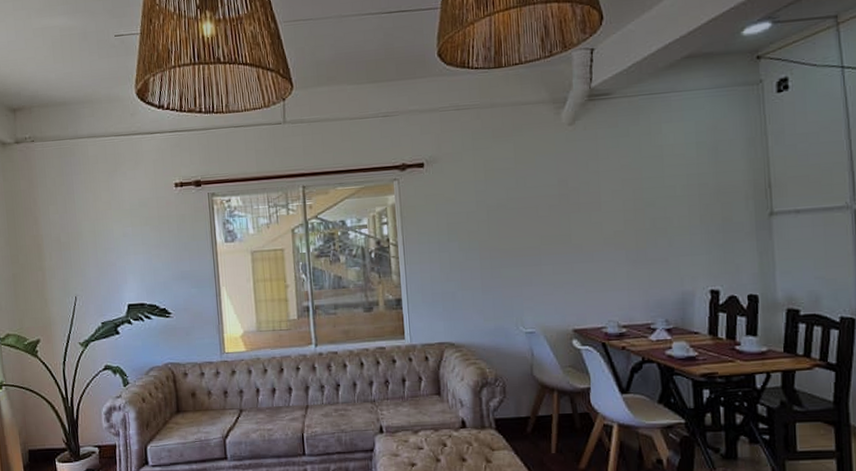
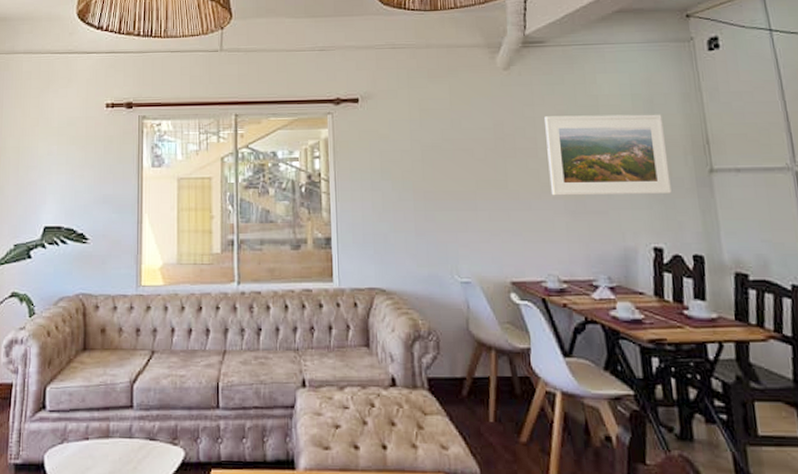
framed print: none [609,160,731,247] -> present [544,114,672,196]

